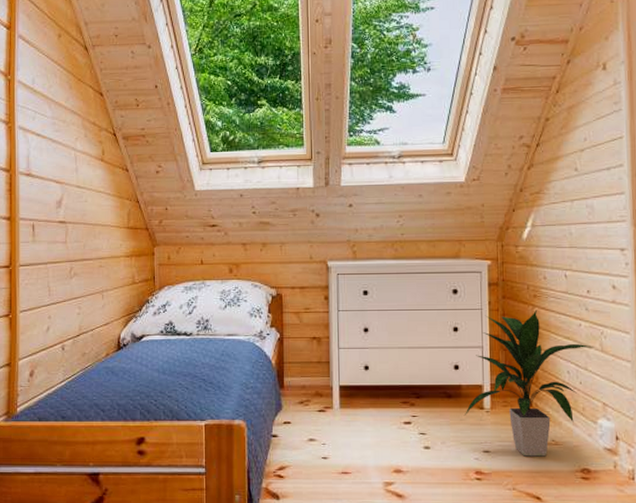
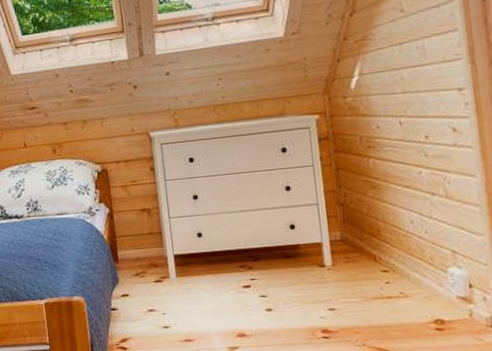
indoor plant: present [464,309,595,457] -> none [304,161,438,312]

